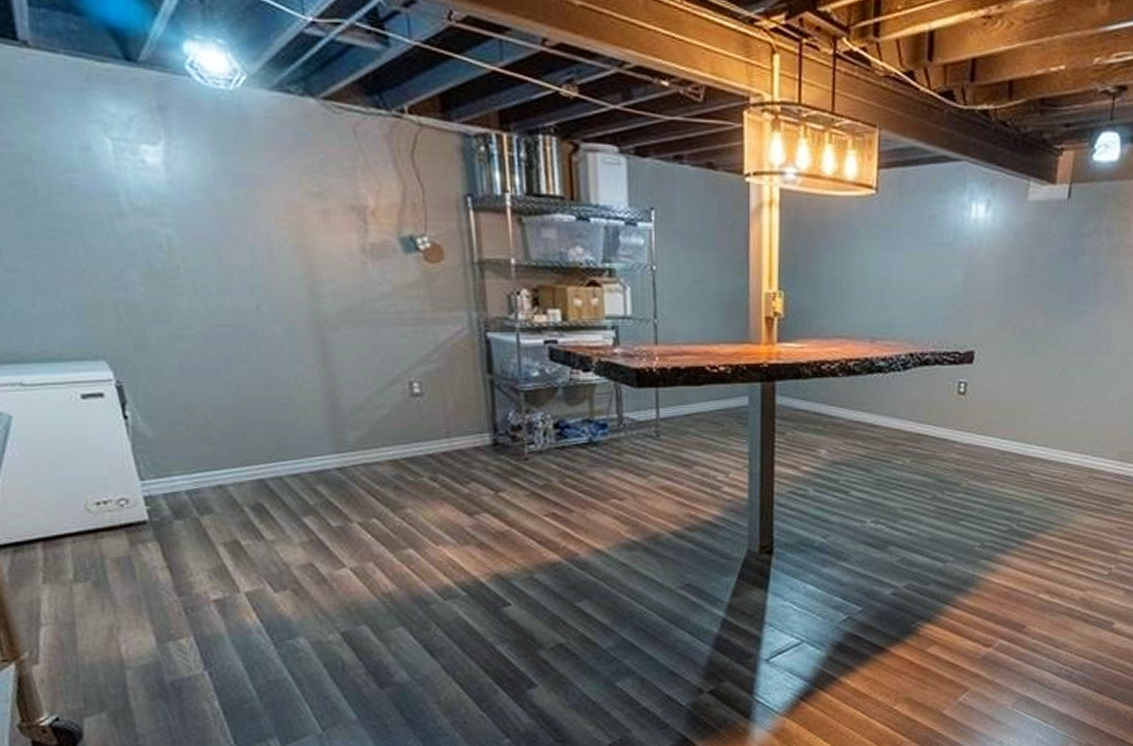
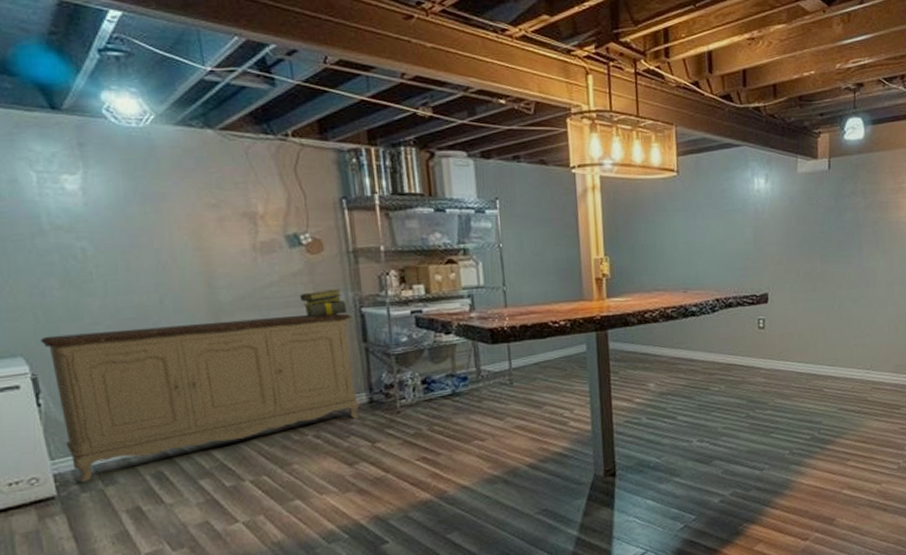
sideboard: none [123,335,482,508] -> present [39,313,360,482]
stack of books: none [416,307,470,340] -> present [300,289,347,318]

